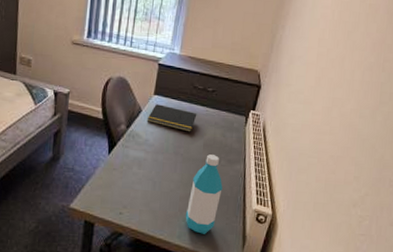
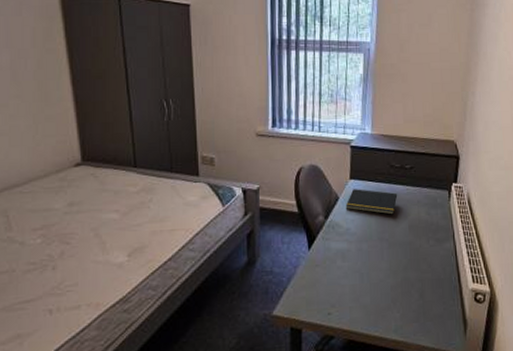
water bottle: present [185,154,223,234] -> none [399,235,435,324]

